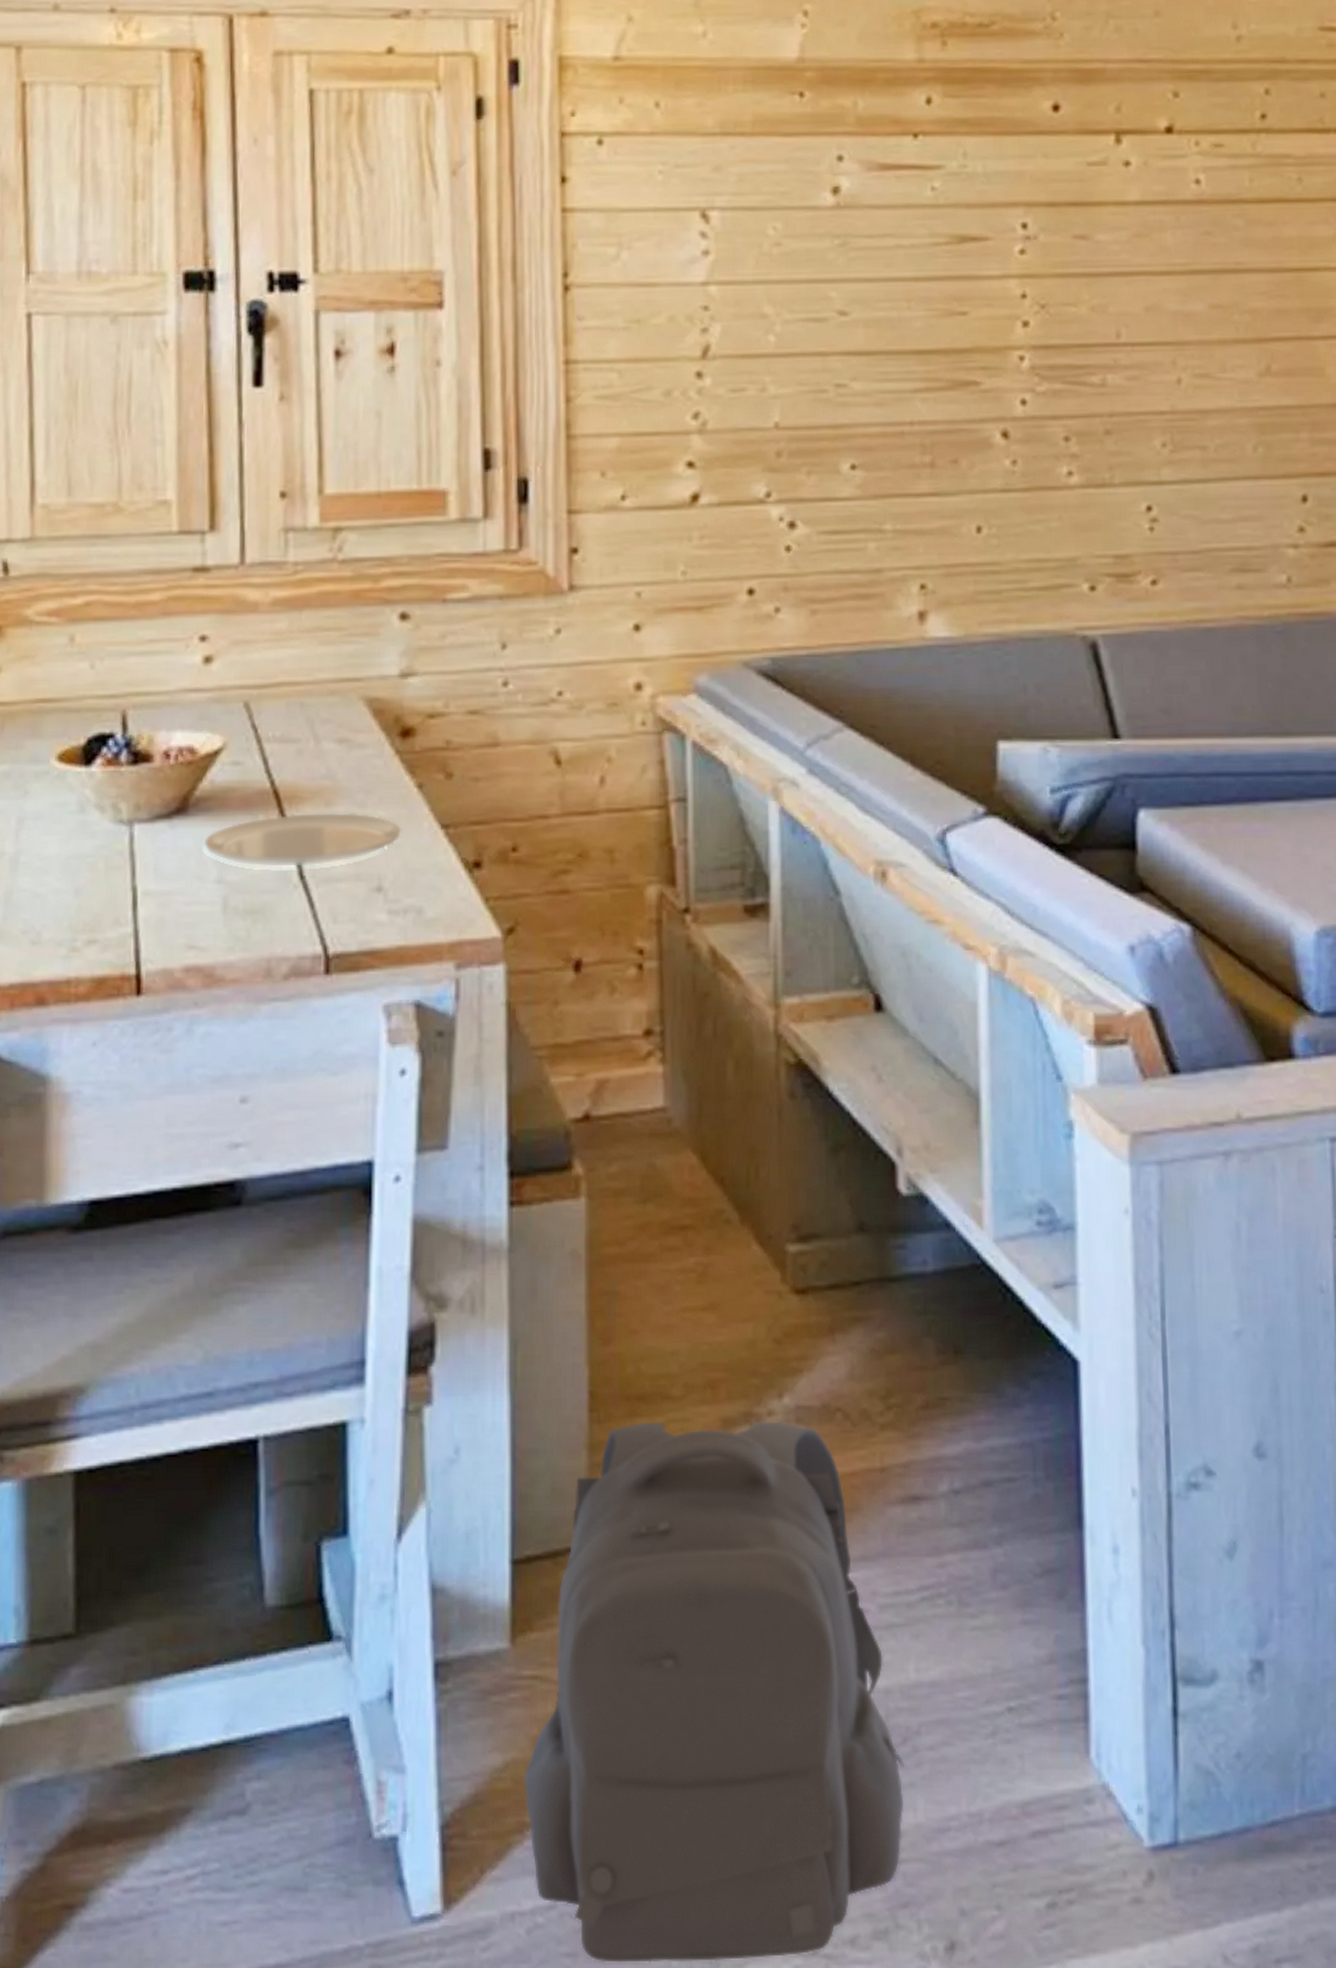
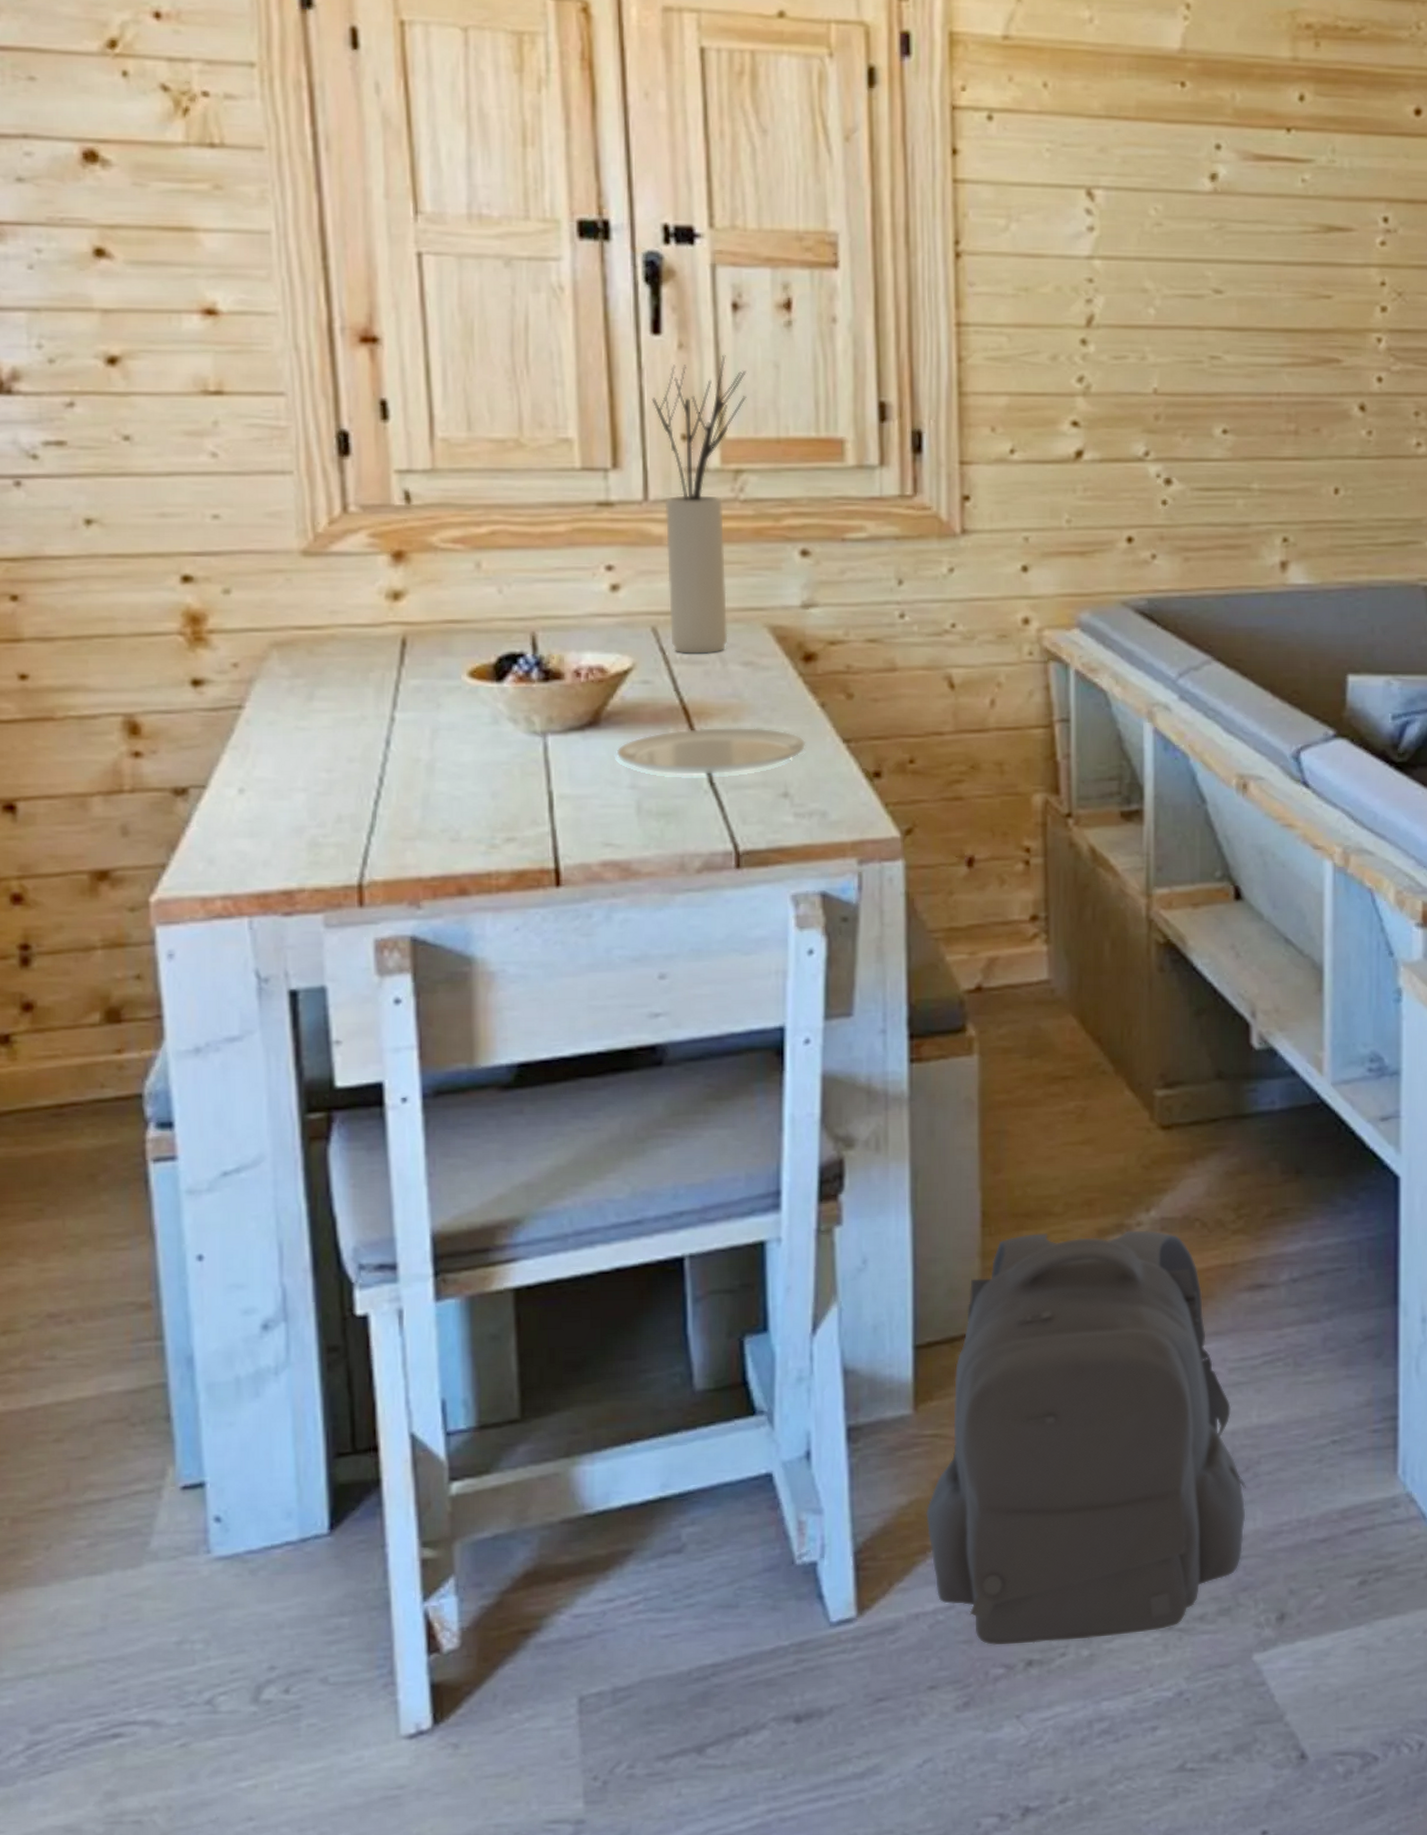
vase: none [251,404,348,731] -> present [651,354,747,654]

